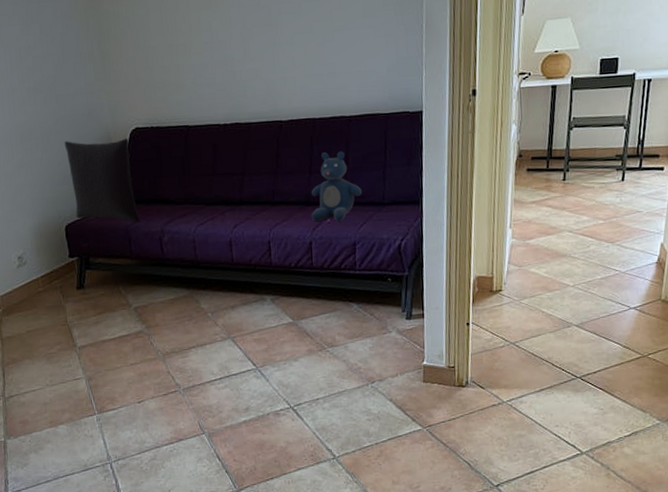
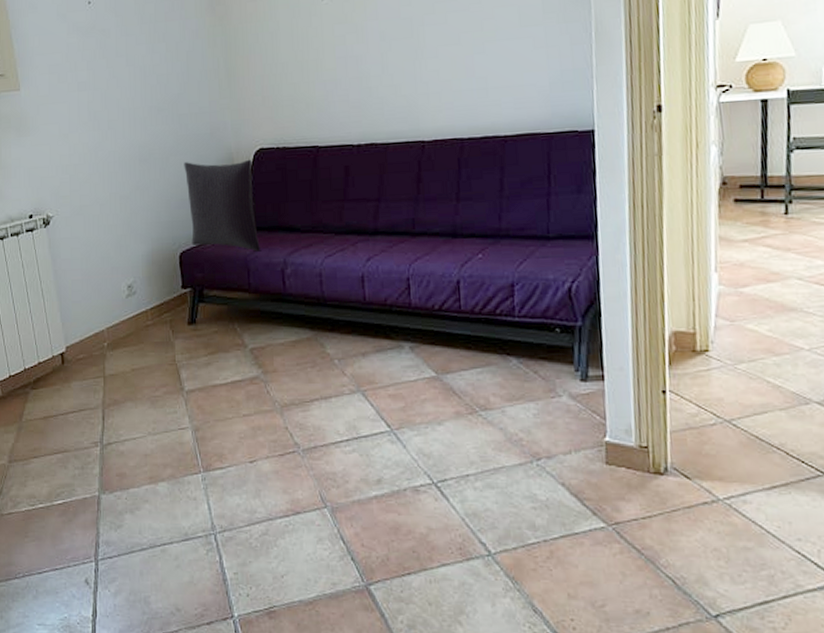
stuffed animal: present [311,151,362,222] -> none [458,175,521,258]

